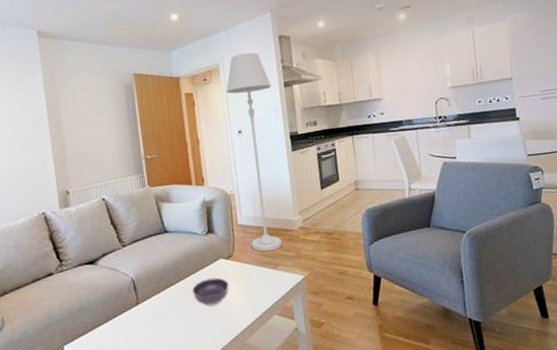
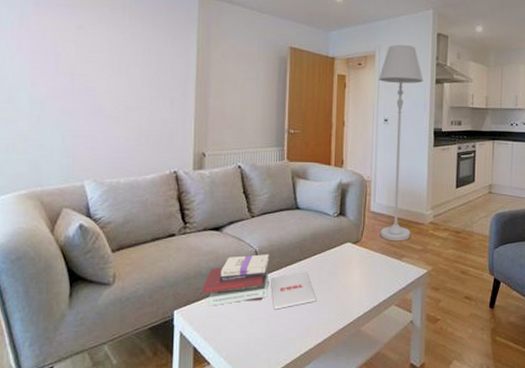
books: none [87,280,151,338] -> present [202,254,269,306]
magazine: none [151,292,199,334] -> present [271,272,316,310]
bowl: present [192,277,229,306] -> none [315,261,352,287]

